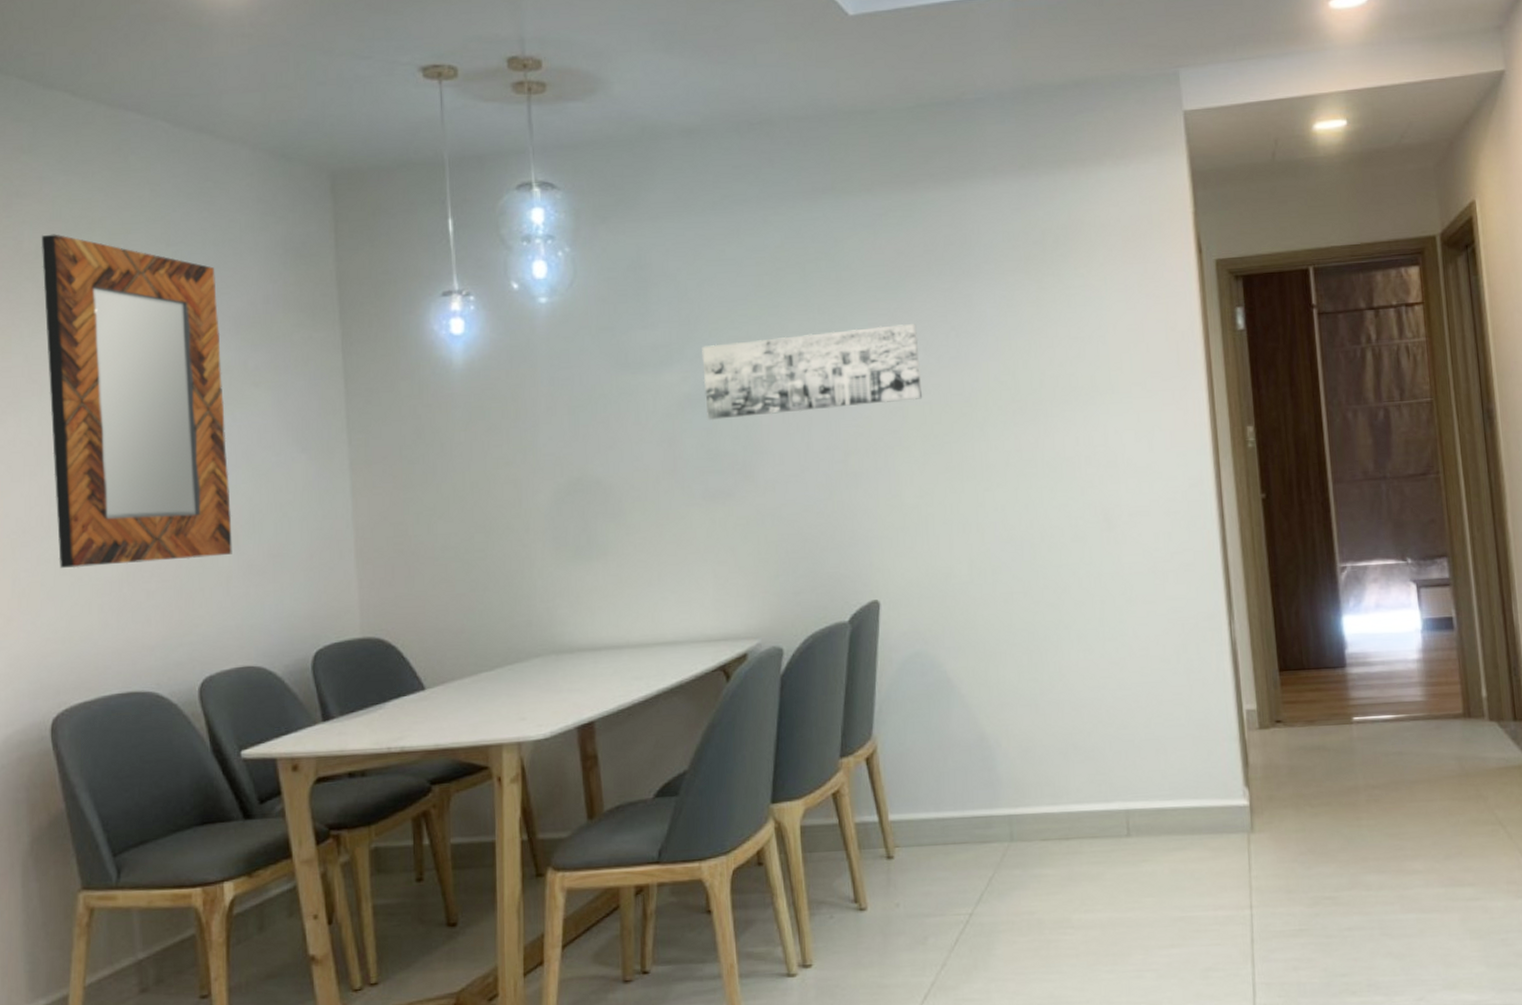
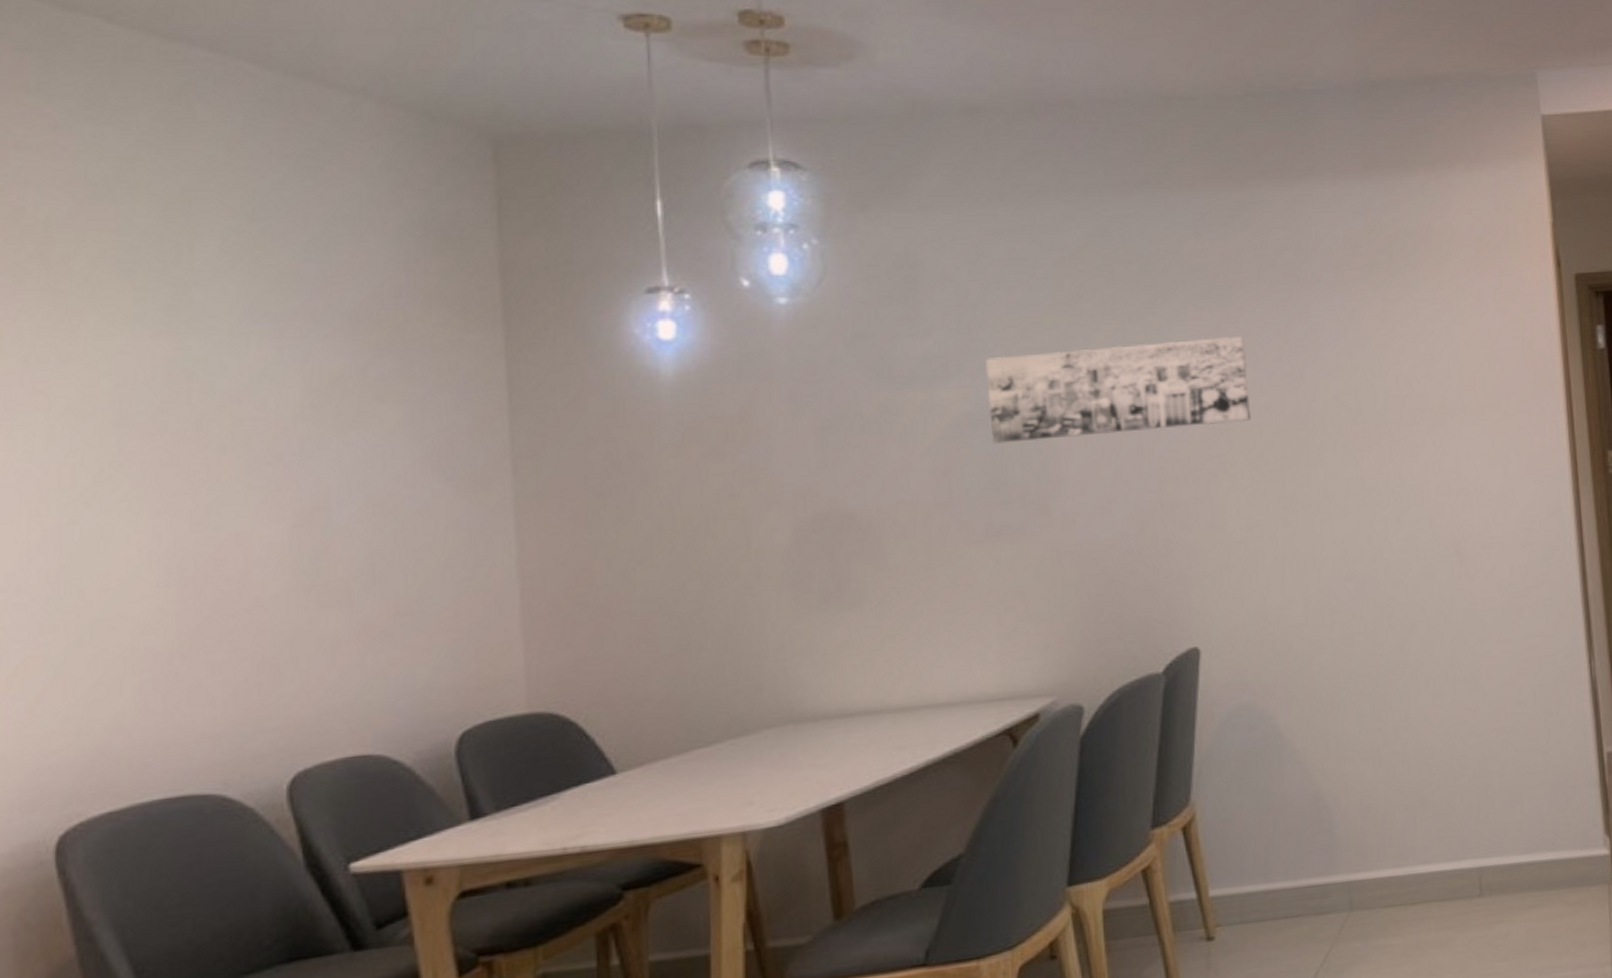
home mirror: present [41,234,232,569] -> none [53,200,341,637]

